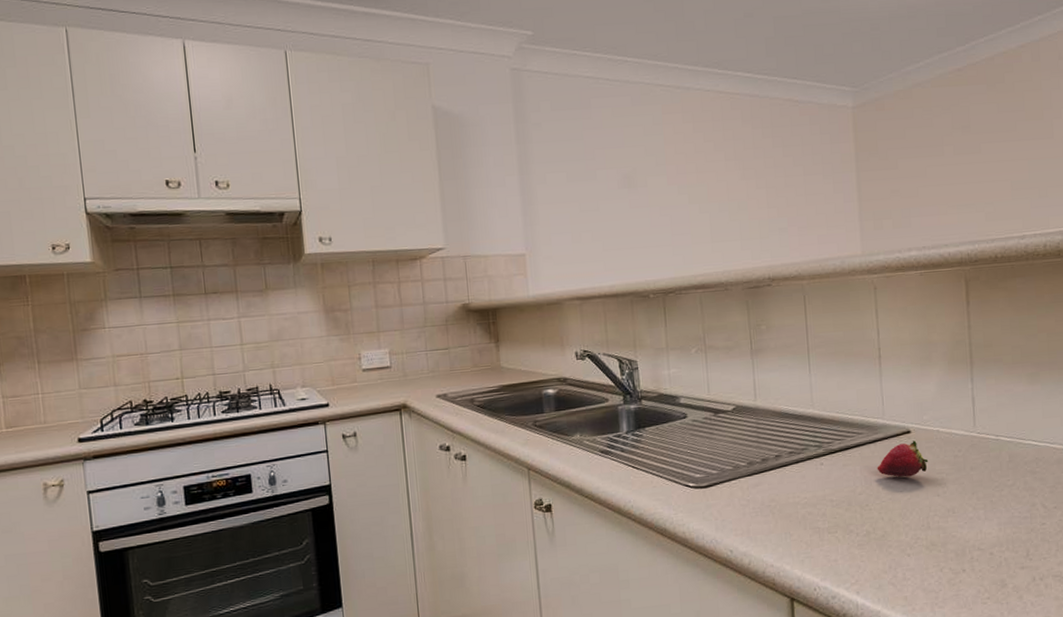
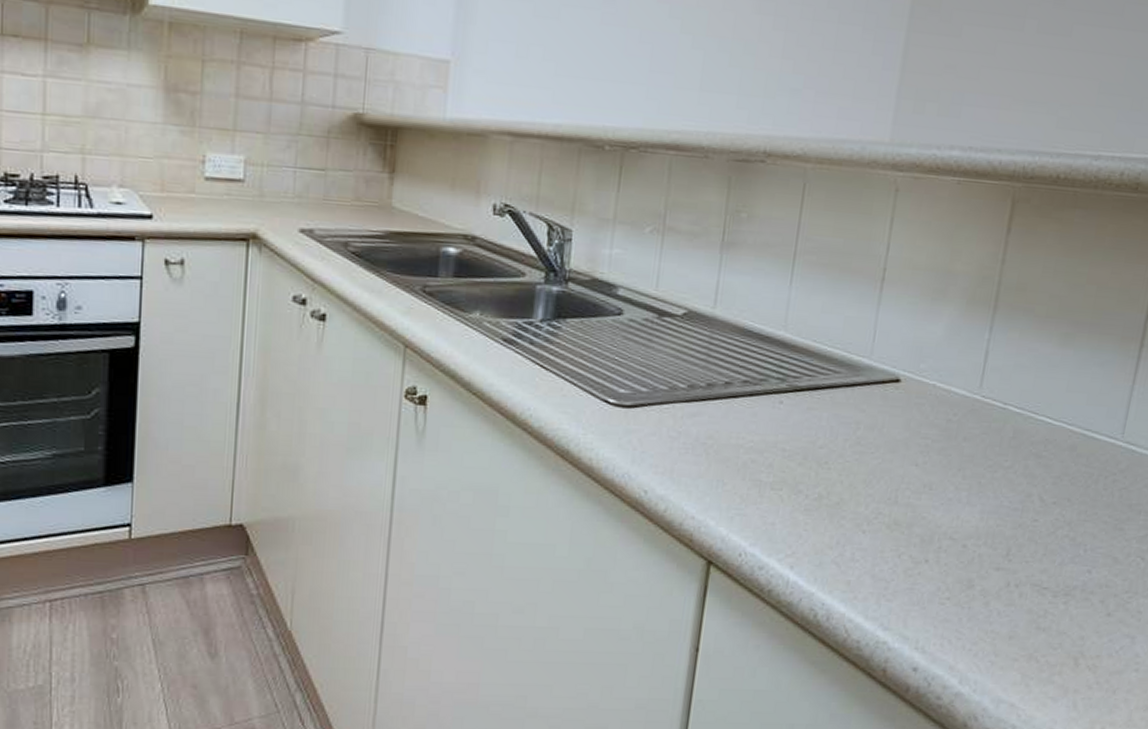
fruit: present [877,440,929,477] -> none [848,392,914,437]

